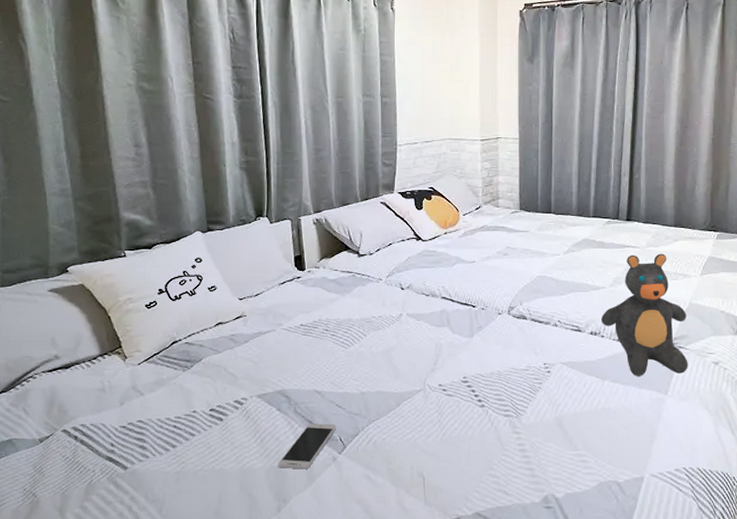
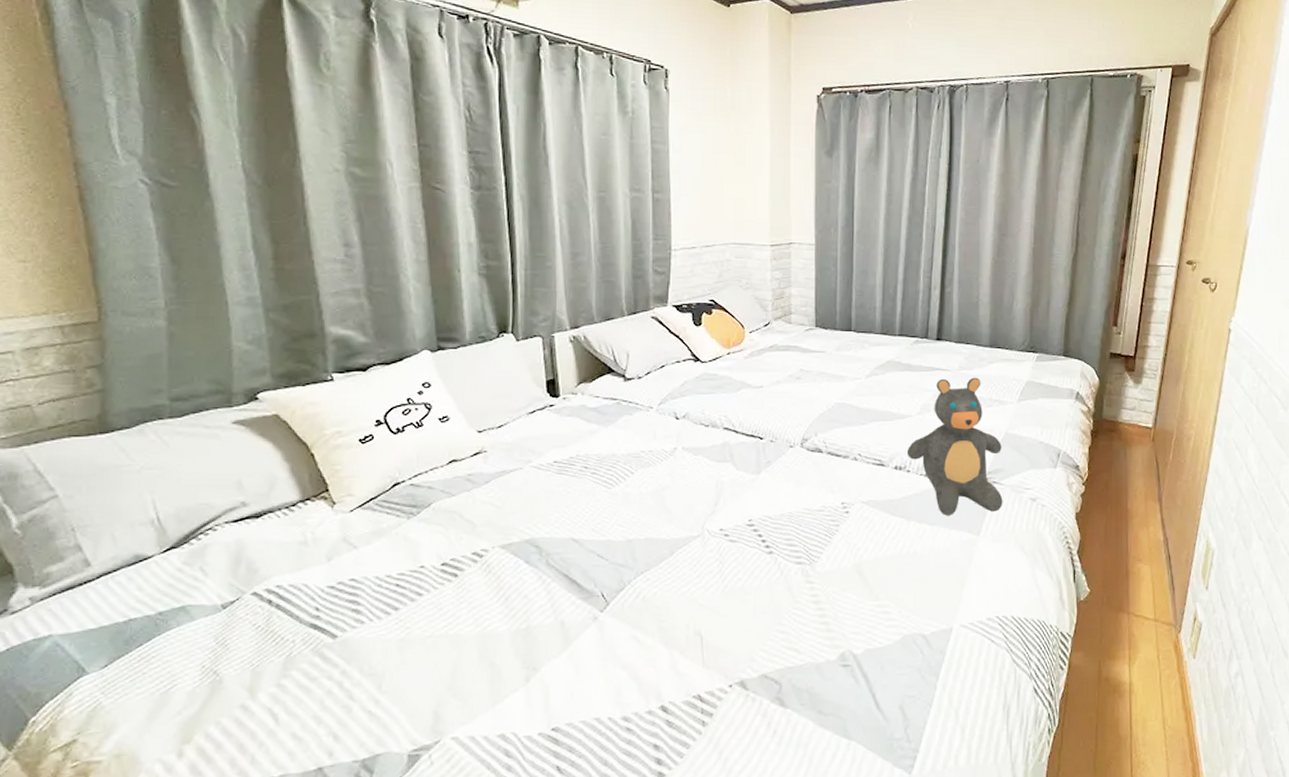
smartphone: present [278,423,336,469] -> none [526,577,597,632]

